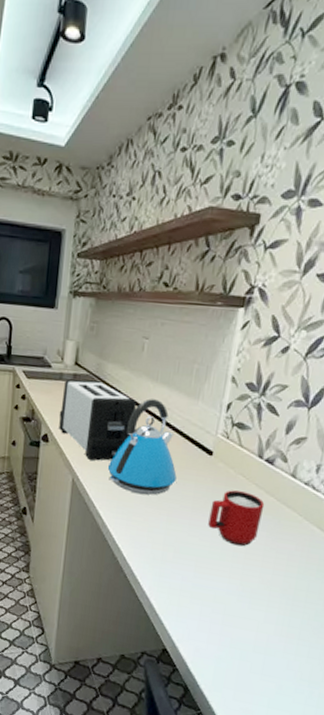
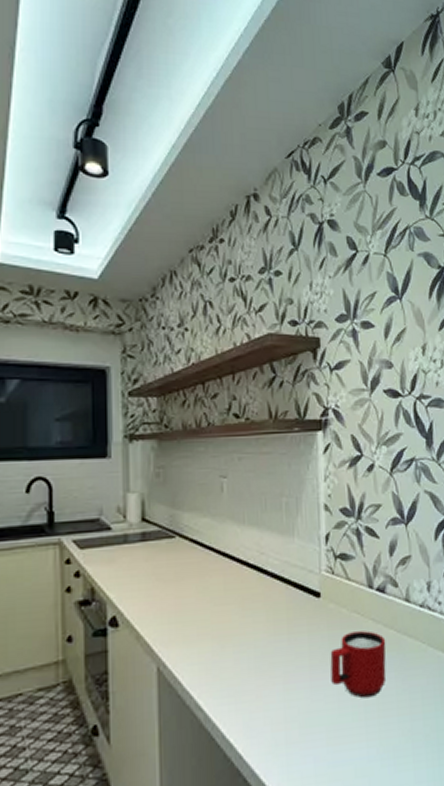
toaster: present [59,379,137,461] -> none [128,536,224,637]
kettle: present [107,399,177,495] -> none [200,545,286,666]

